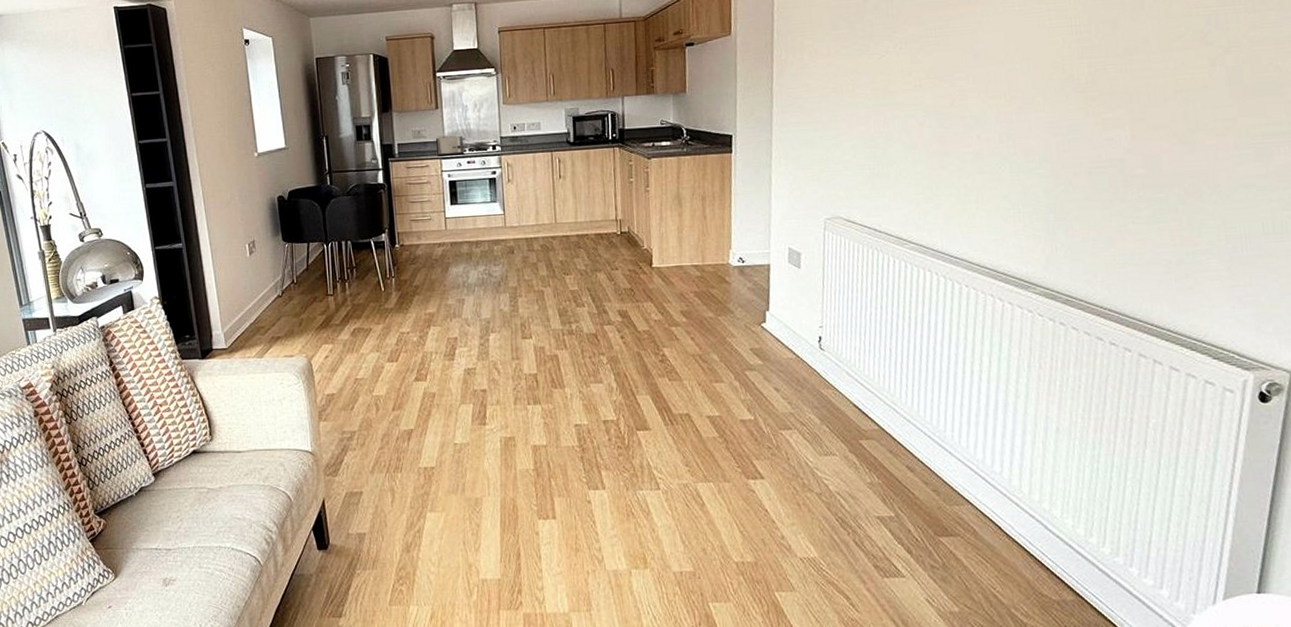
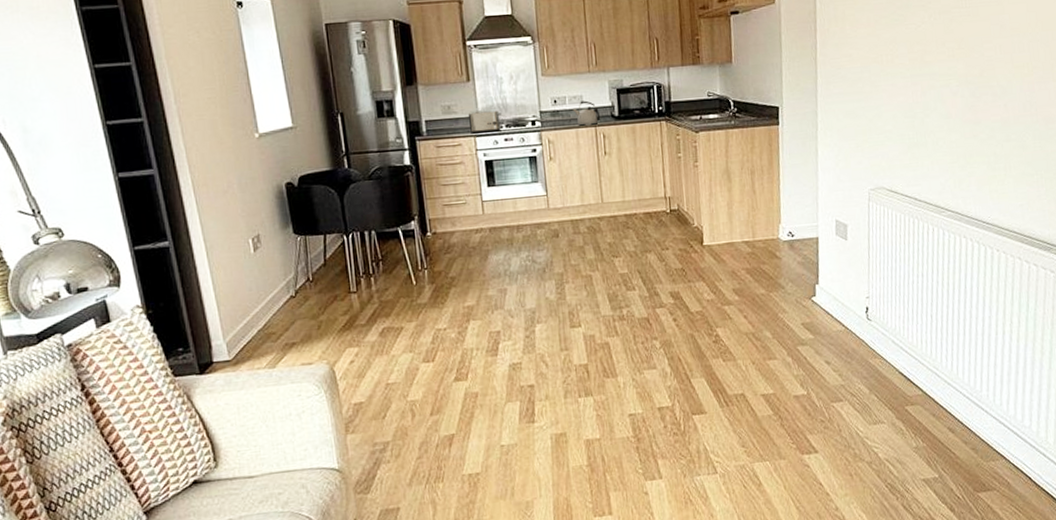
kettle: none [531,127,557,151] -> present [573,100,601,126]

